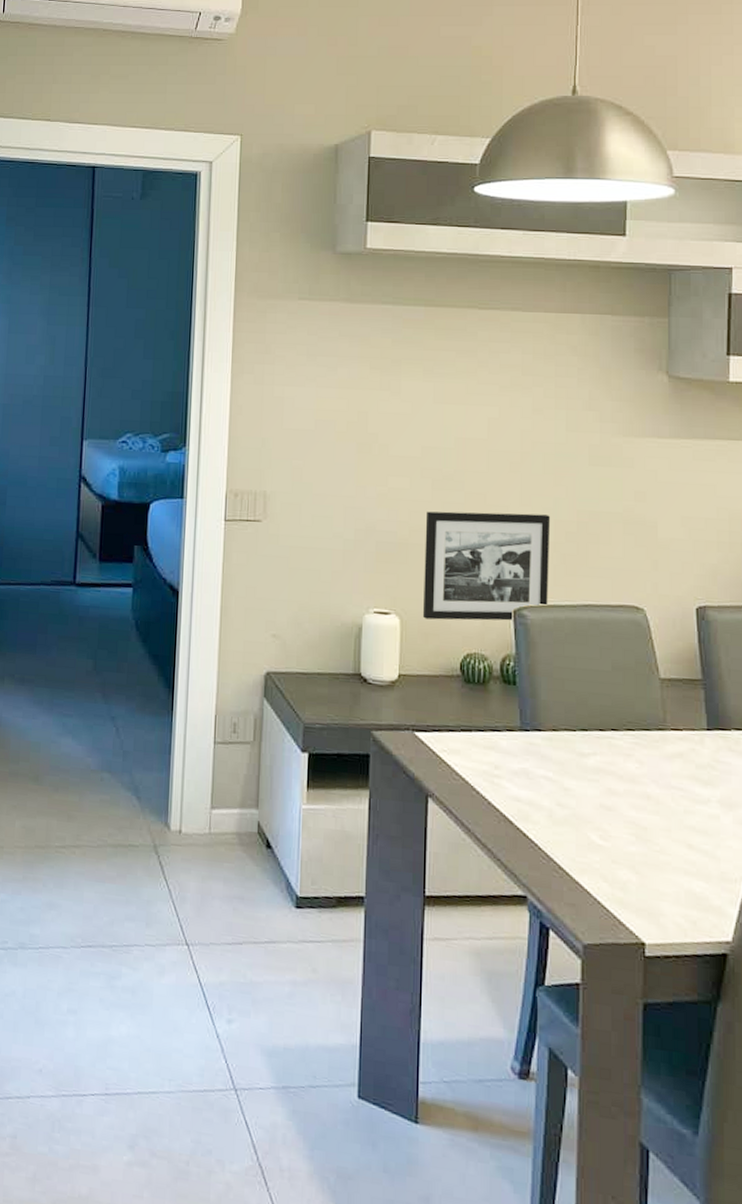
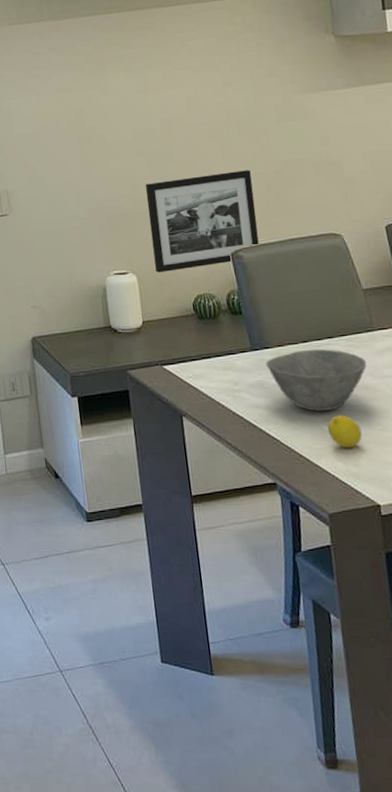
bowl: none [535,739,653,818] -> present [266,349,367,411]
fruit: none [596,825,635,868] -> present [327,415,362,448]

